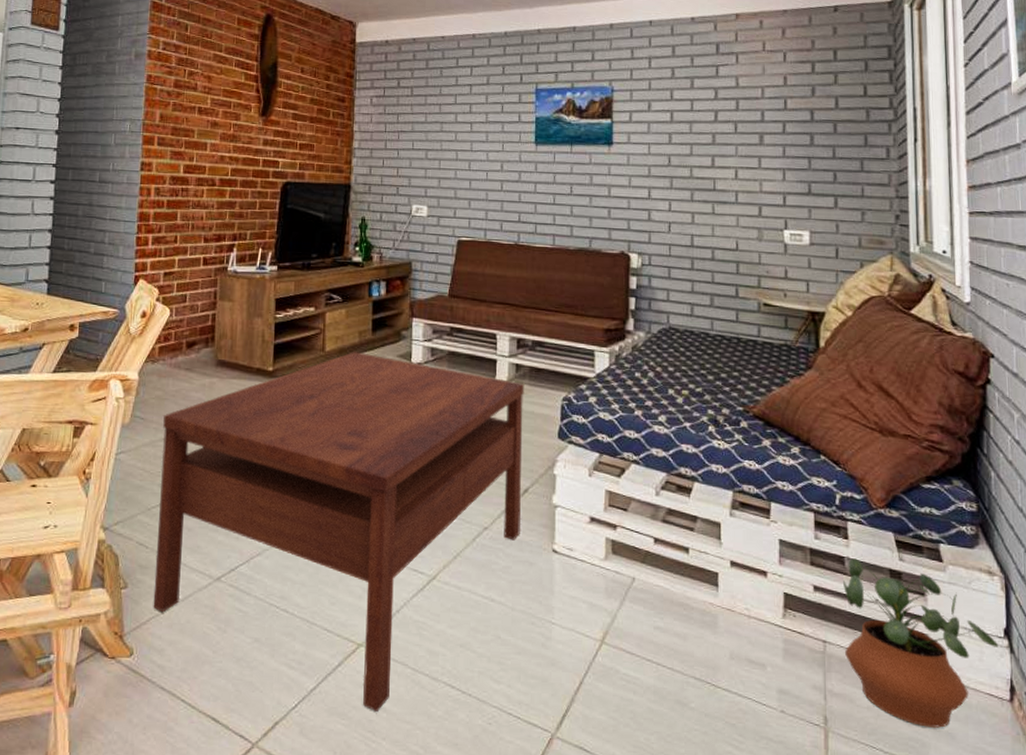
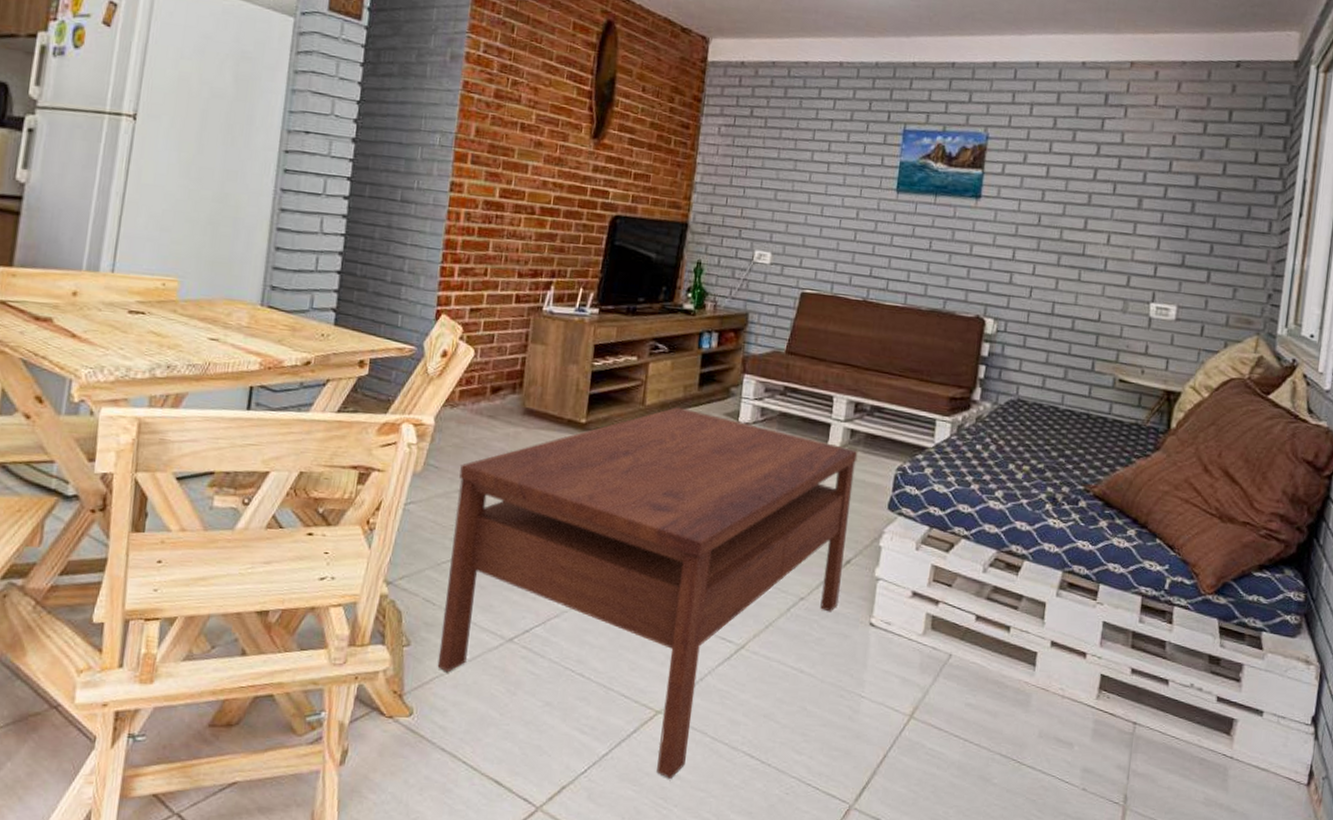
potted plant: present [843,558,999,728] -> none [1153,643,1305,809]

